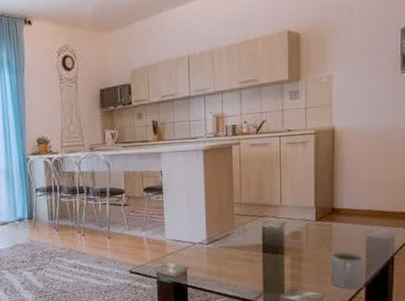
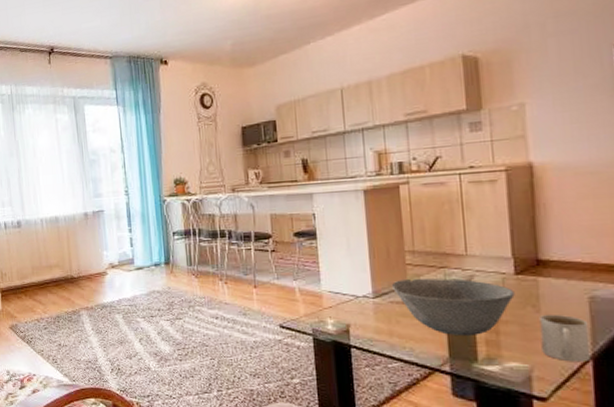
bowl: none [221,226,314,273] -> present [391,279,515,337]

